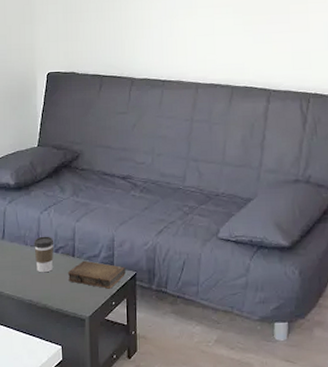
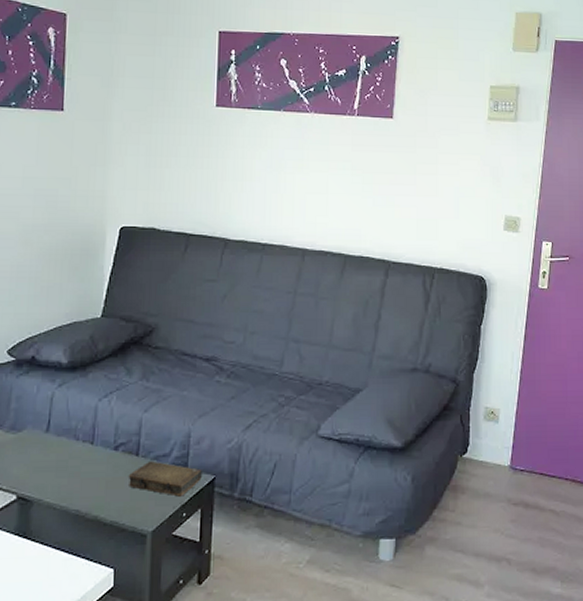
coffee cup: present [34,236,54,273] -> none [87,429,114,476]

